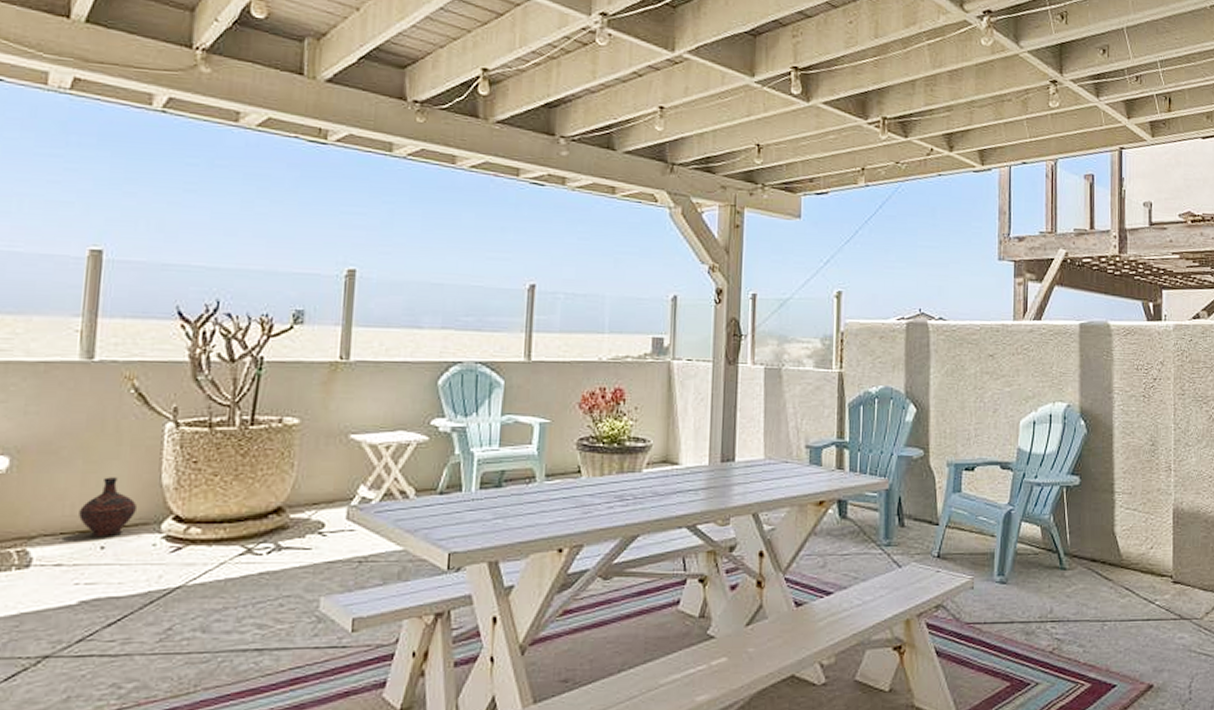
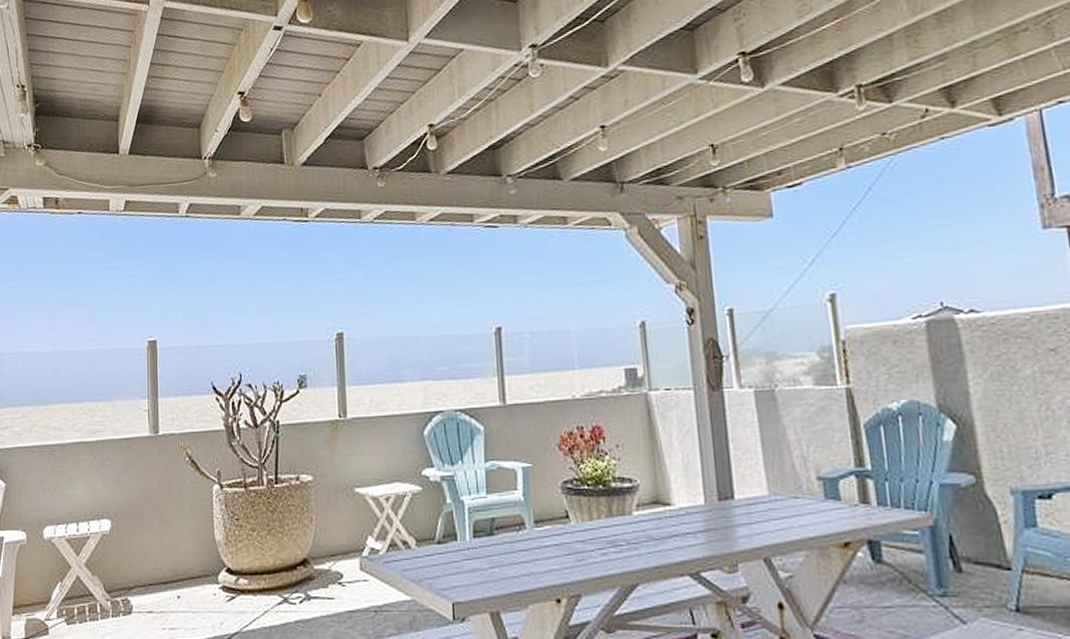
ceramic jug: present [79,477,137,536] -> none [160,535,199,587]

